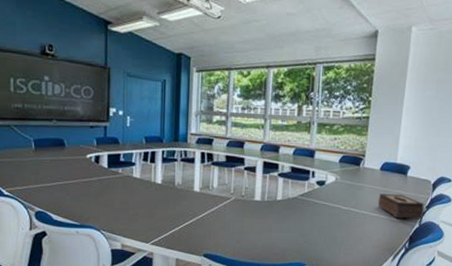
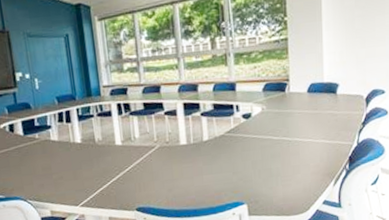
tissue box: present [377,194,424,220] -> none [309,114,360,141]

